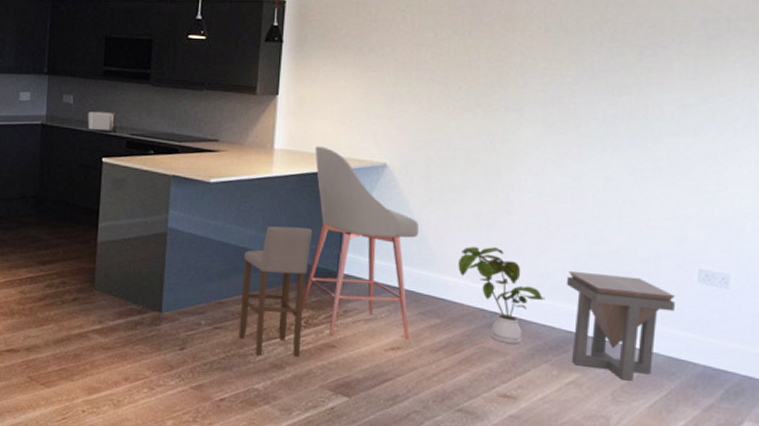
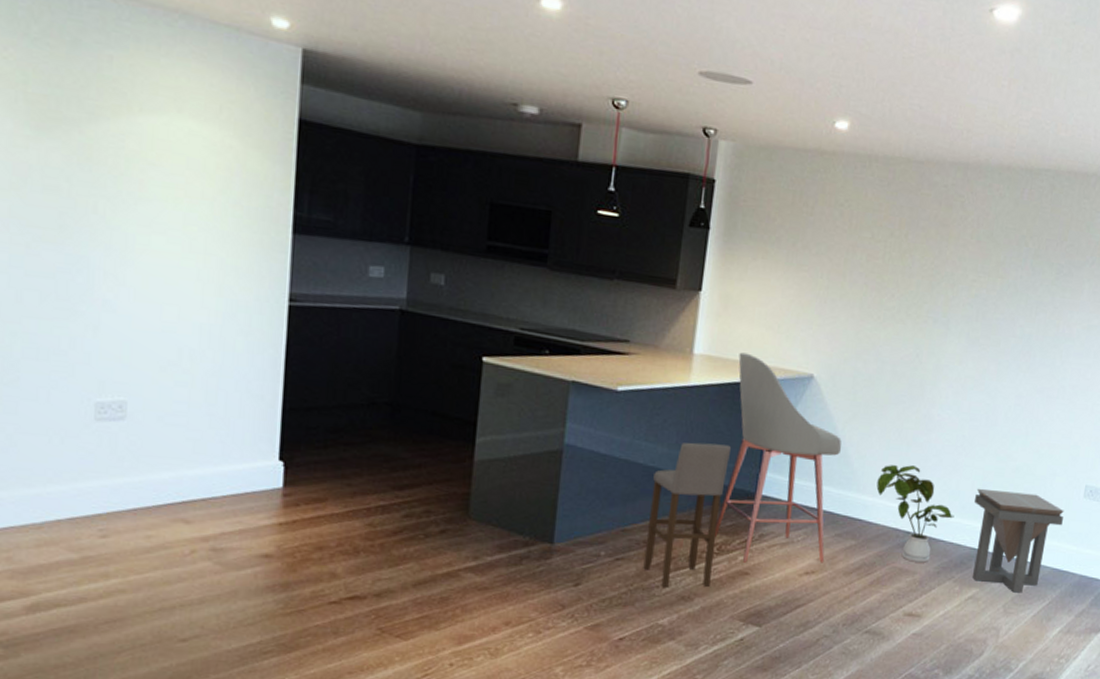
toaster: present [85,110,118,133] -> none [460,295,504,326]

